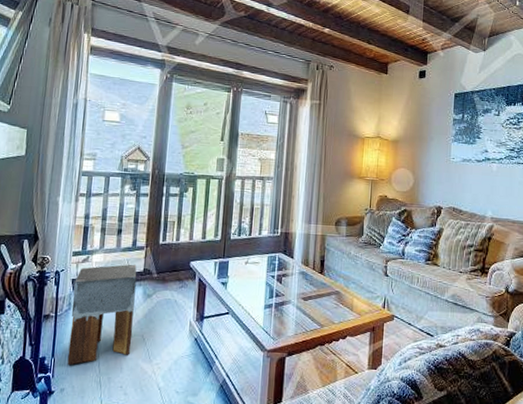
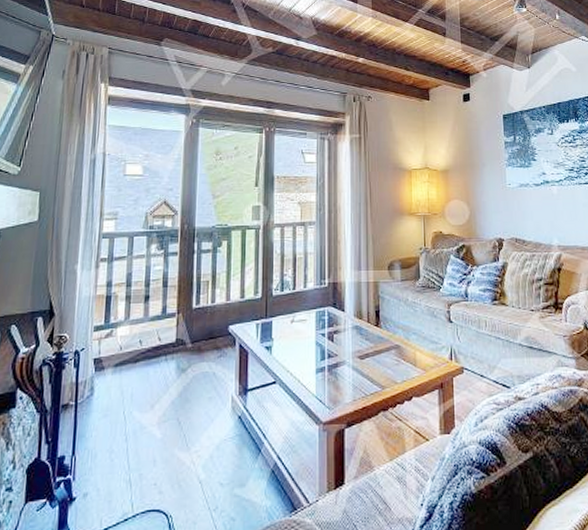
stool: present [67,264,137,366] -> none [90,334,169,464]

